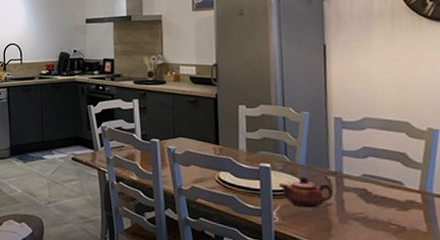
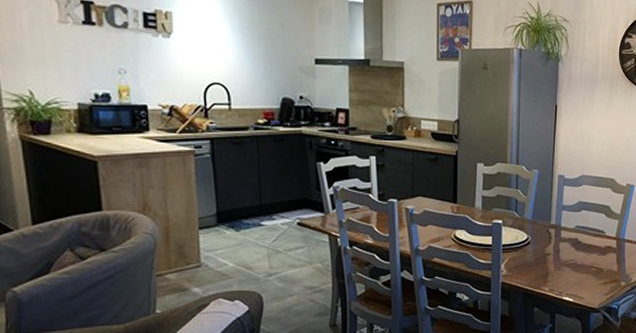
teapot: present [278,176,333,208] -> none [507,231,552,259]

